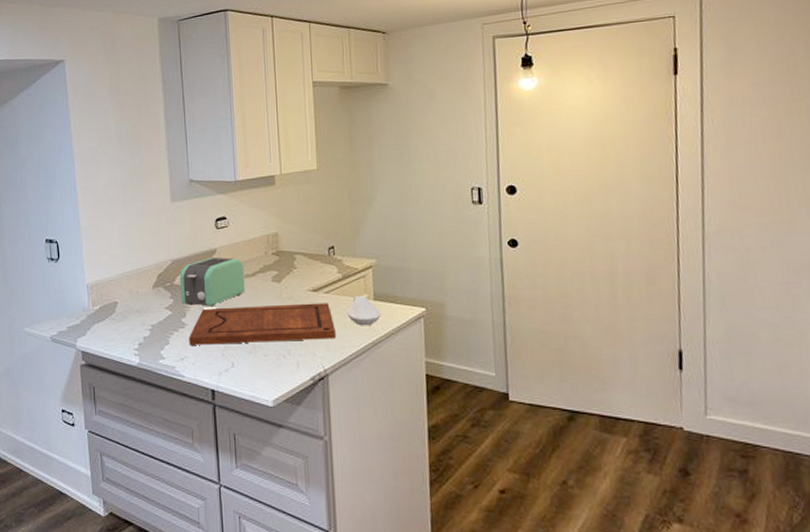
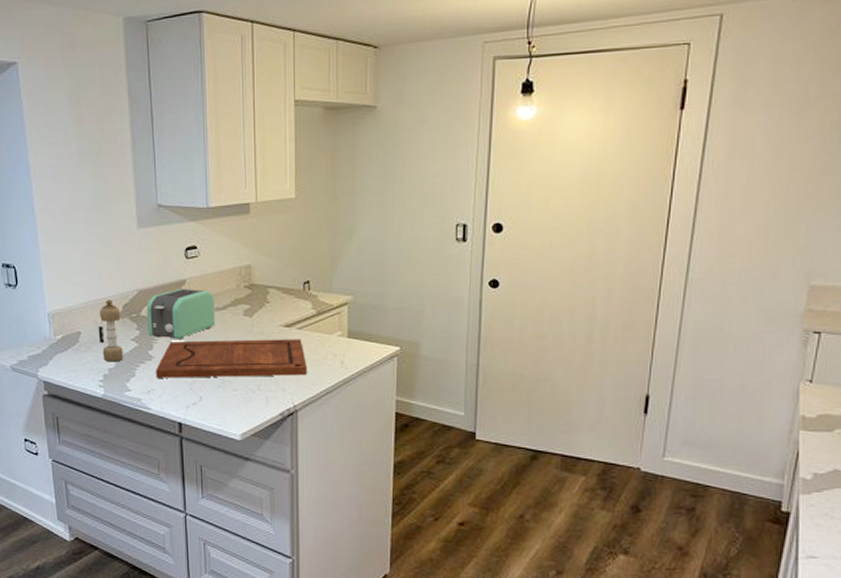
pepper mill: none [134,270,158,331] -> present [98,300,123,362]
spoon rest: present [347,296,382,326] -> none [320,333,355,363]

